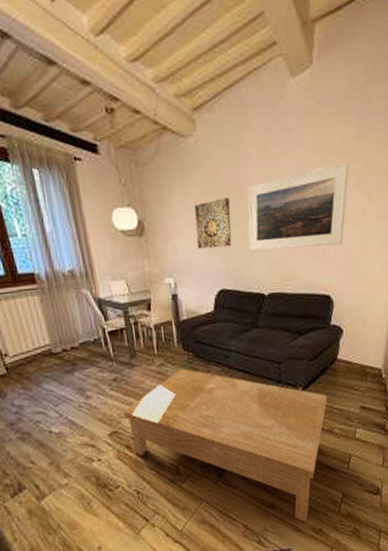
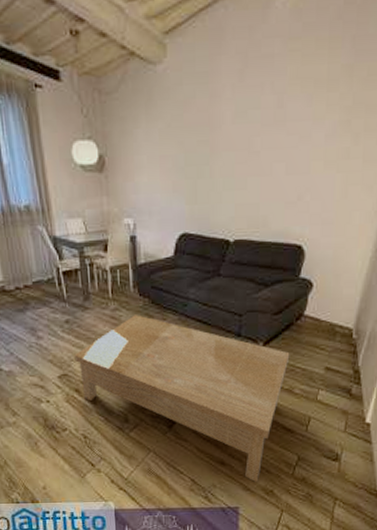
wall art: present [195,198,232,249] -> none [159,133,198,189]
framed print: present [248,162,350,251] -> none [216,96,336,193]

